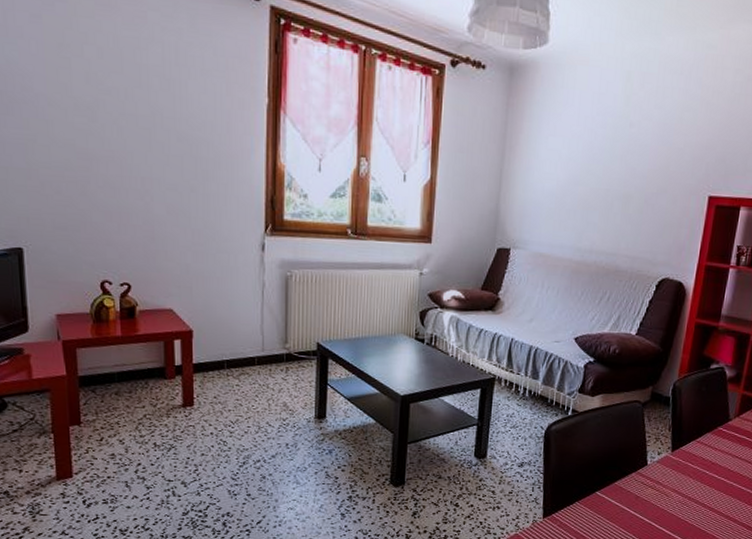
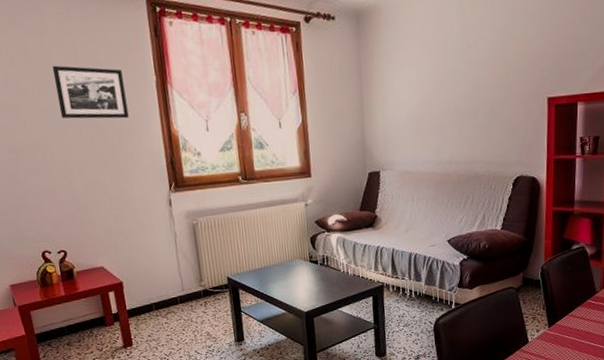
picture frame: none [146,65,229,142] -> present [52,65,129,119]

